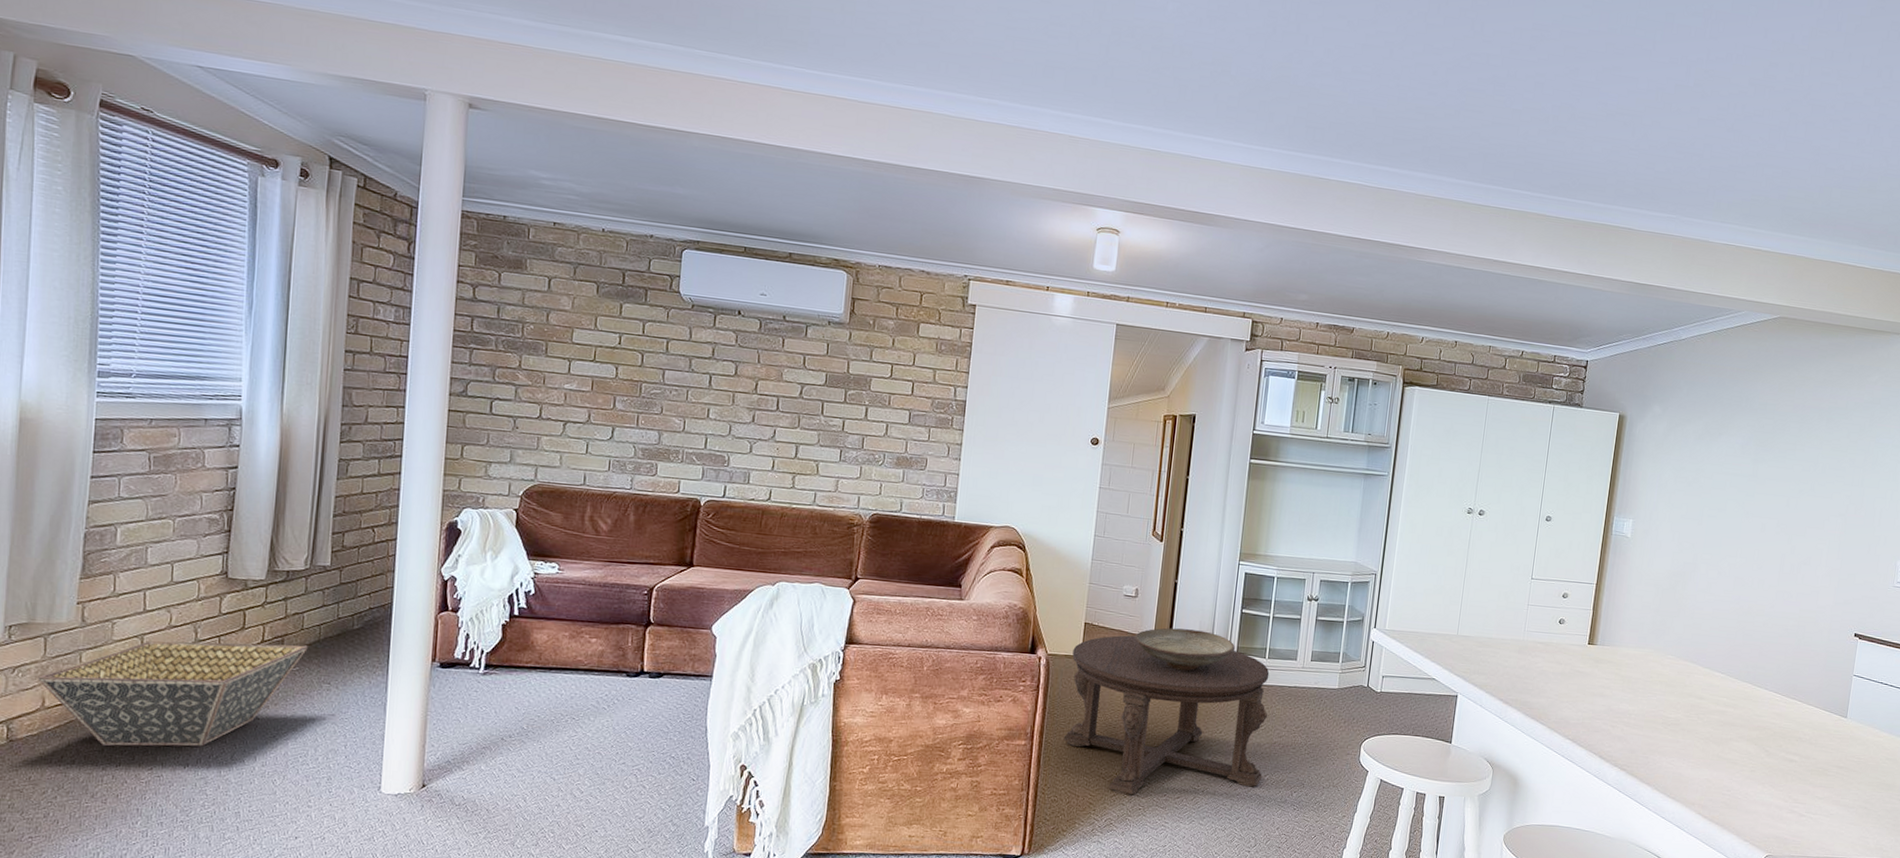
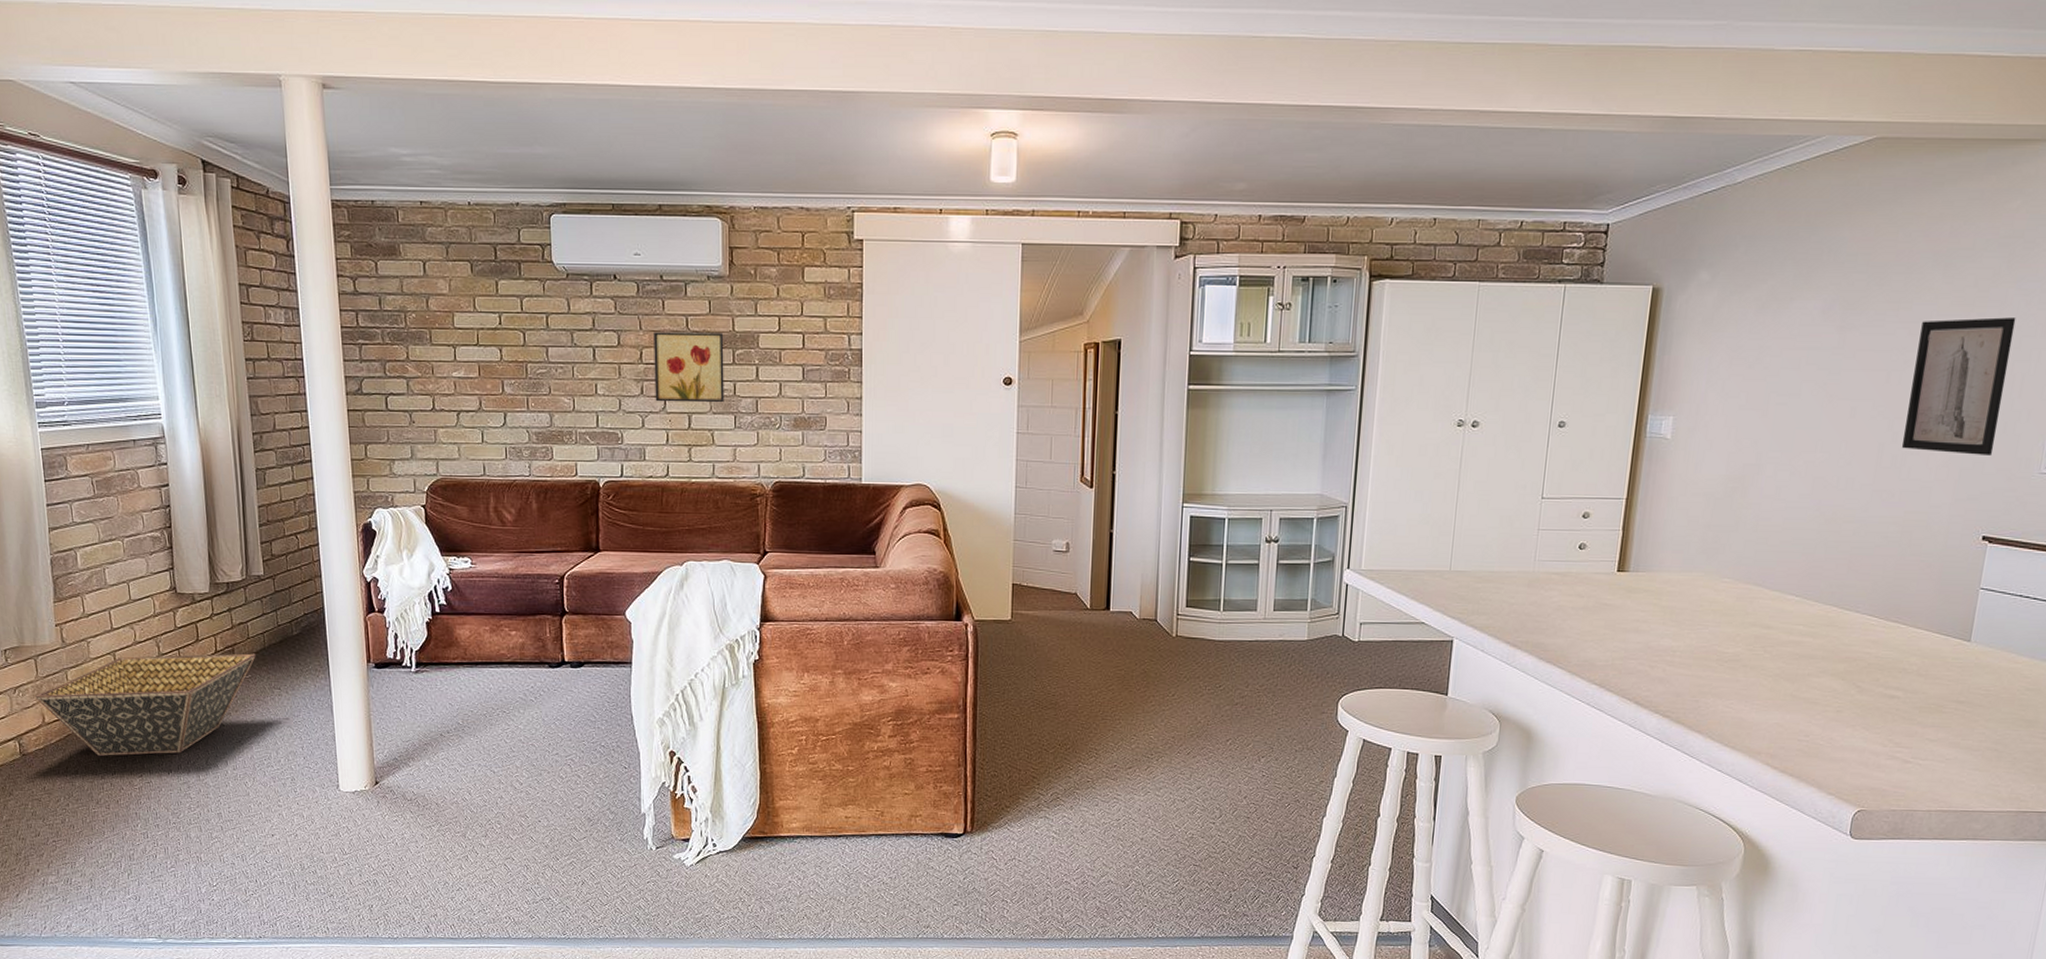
wall art: none [765,366,838,437] -> present [653,332,724,403]
coffee table: present [1063,635,1270,796] -> none [999,594,1227,767]
decorative bowl: present [1135,627,1235,671] -> none [1069,583,1184,630]
wall art: none [1797,460,1876,570] -> present [1901,317,2016,455]

